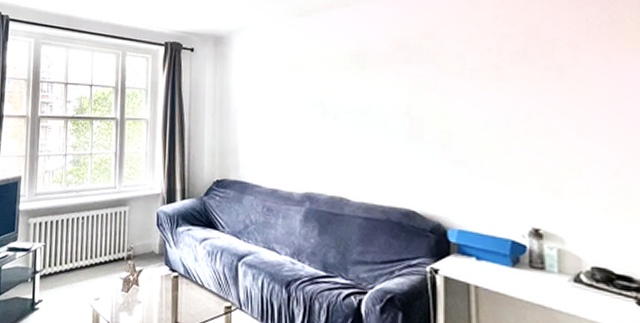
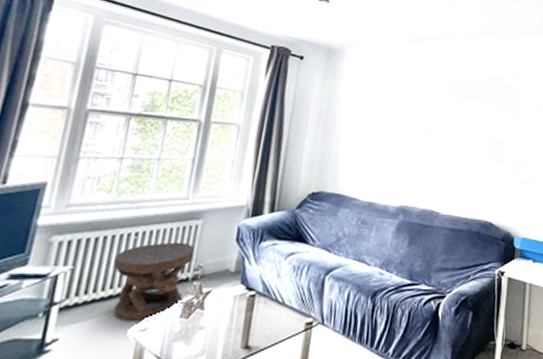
carved stool: none [70,225,126,293] -> present [113,242,195,323]

